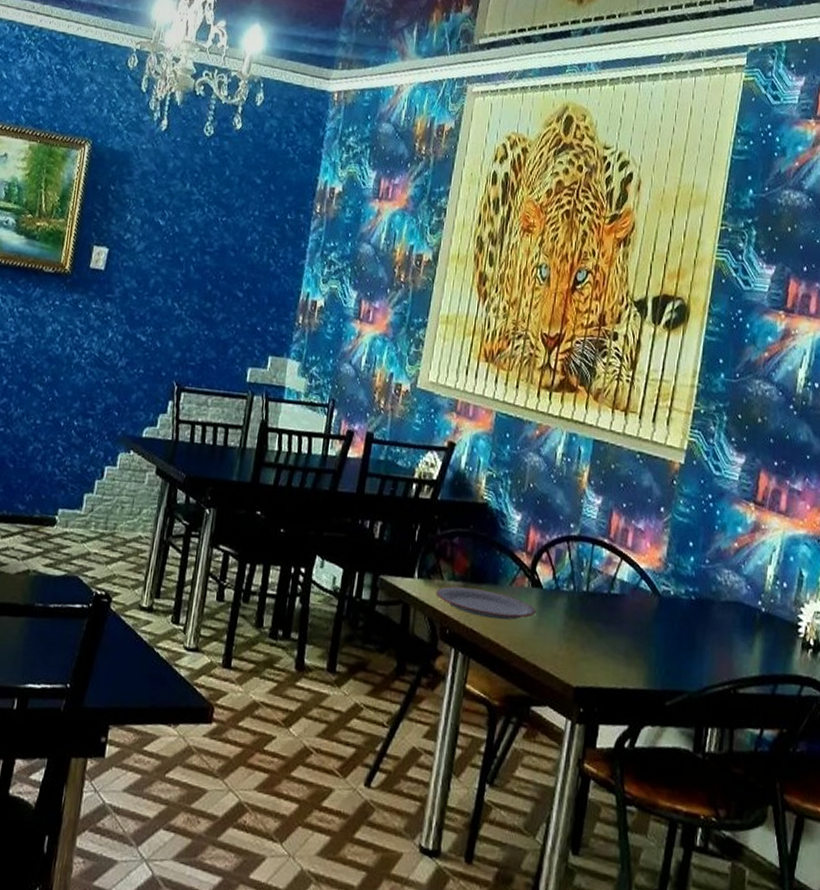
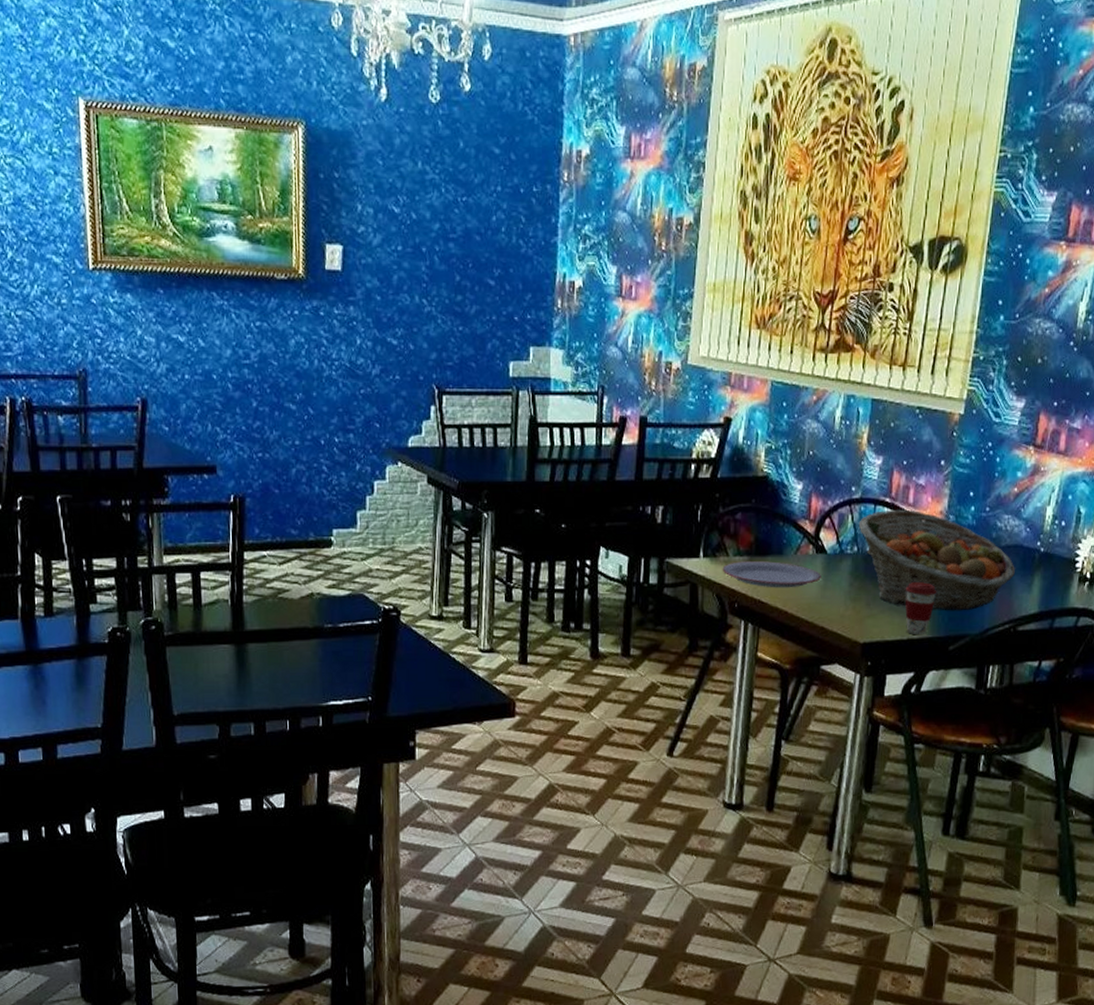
fruit basket: none [575,550,735,665] -> present [858,509,1015,611]
coffee cup: none [620,628,654,686] -> present [905,582,937,636]

